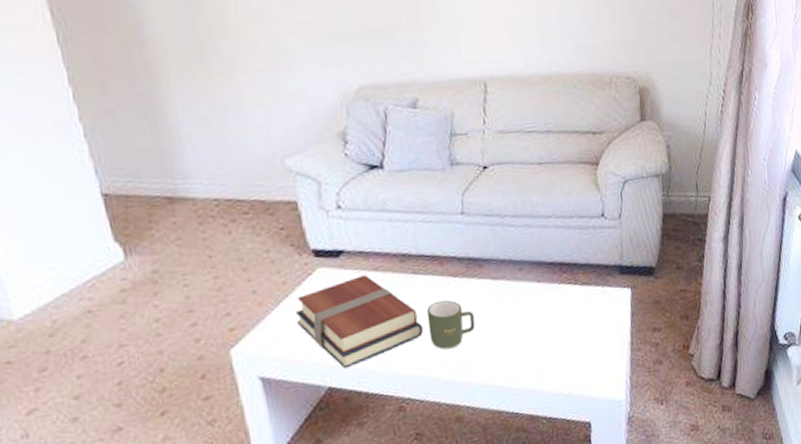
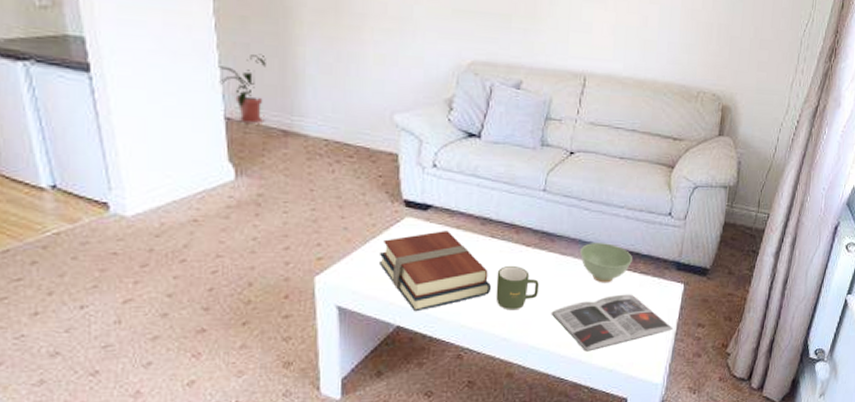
house plant: none [84,118,148,198] -> present [218,54,266,125]
magazine: none [492,308,627,380] -> present [551,294,673,352]
bowl: none [511,258,572,303] -> present [579,243,633,283]

